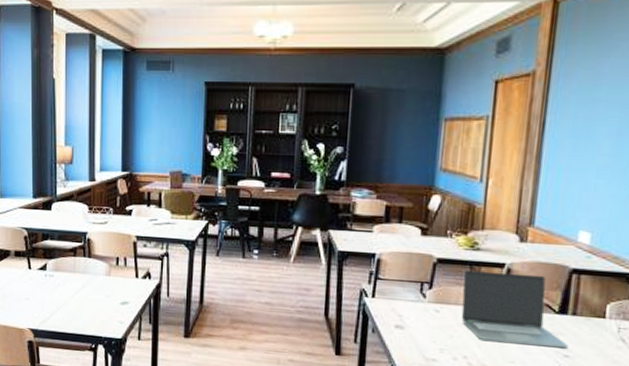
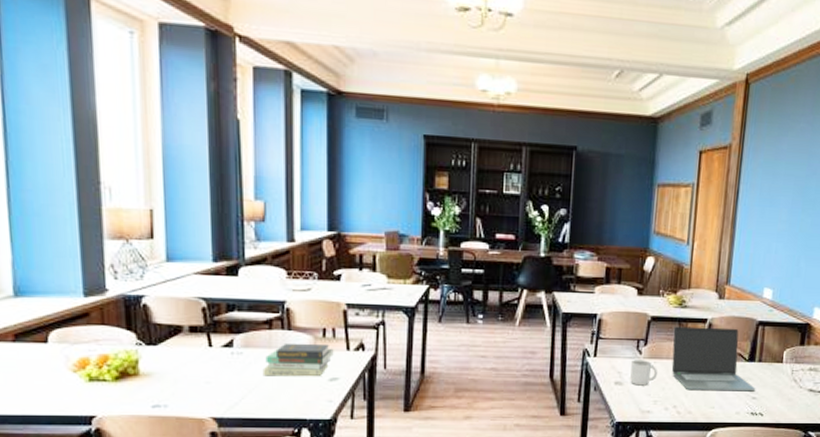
books: none [68,269,125,299] -> present [262,343,334,377]
mug: none [412,303,445,332] -> present [630,360,658,386]

